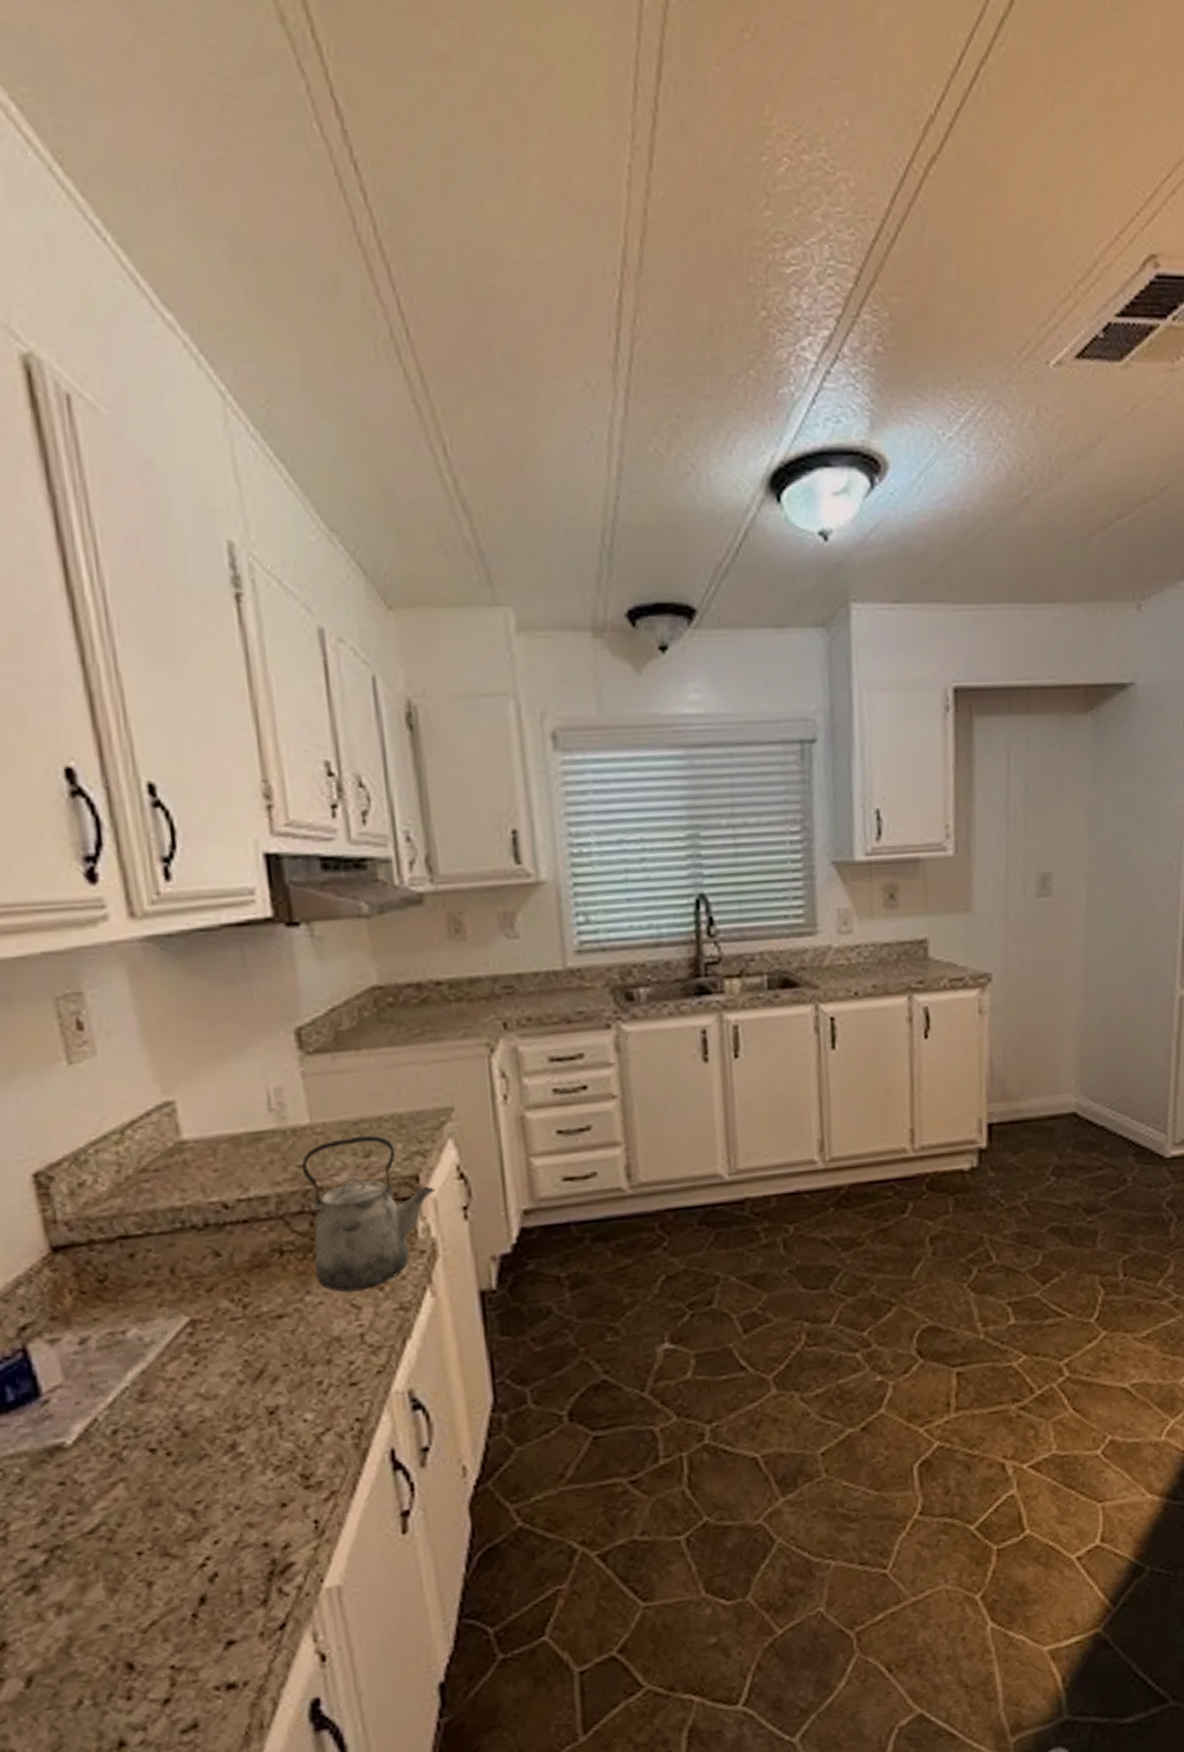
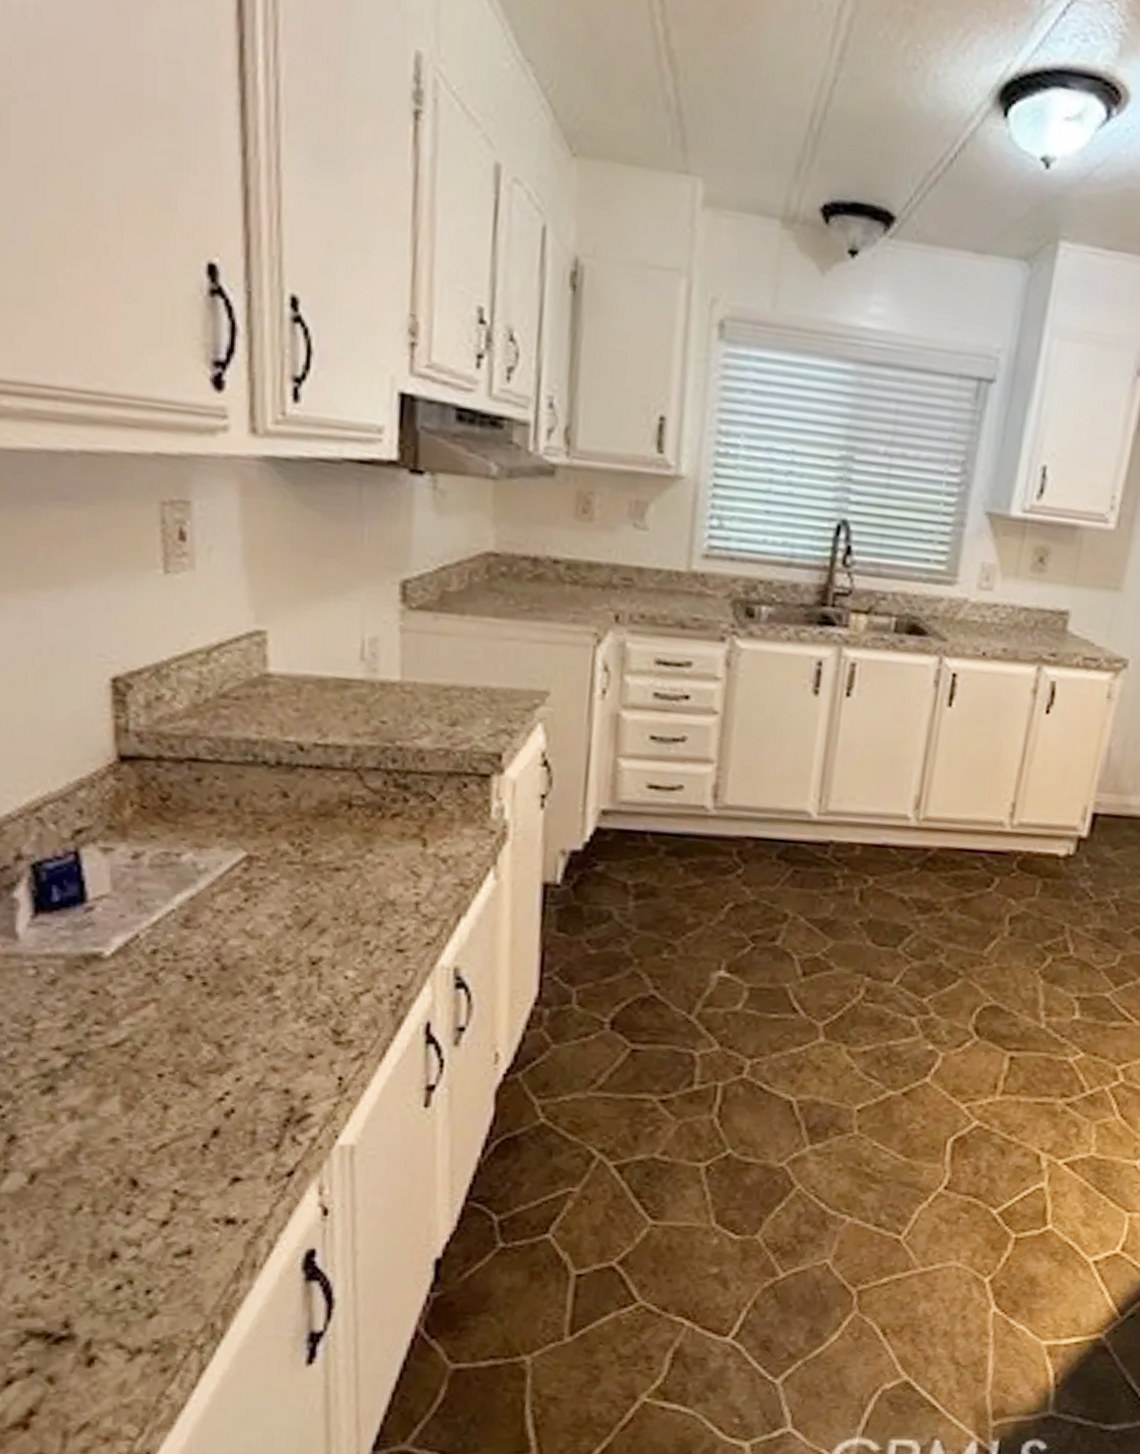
kettle: present [302,1135,436,1293] -> none [380,702,517,860]

